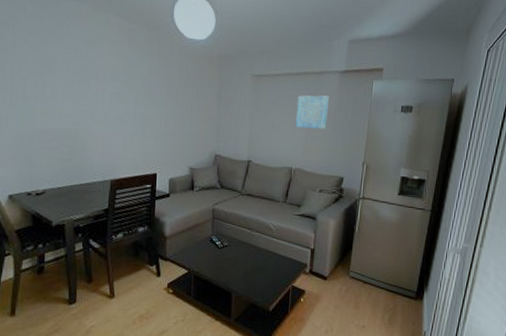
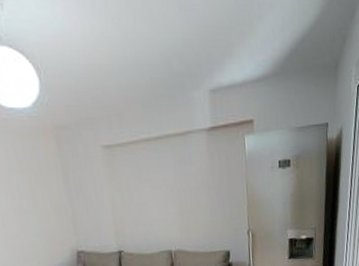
wall art: present [295,95,329,129] -> none [163,160,202,202]

